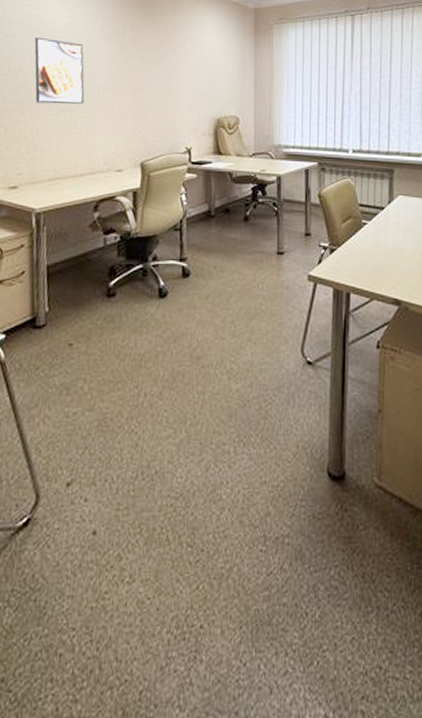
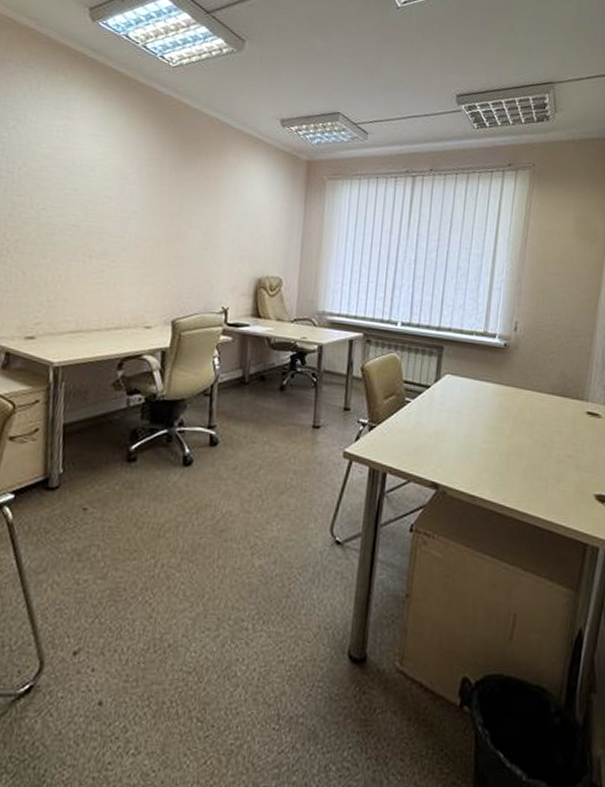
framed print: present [34,37,85,104] -> none [59,173,117,252]

